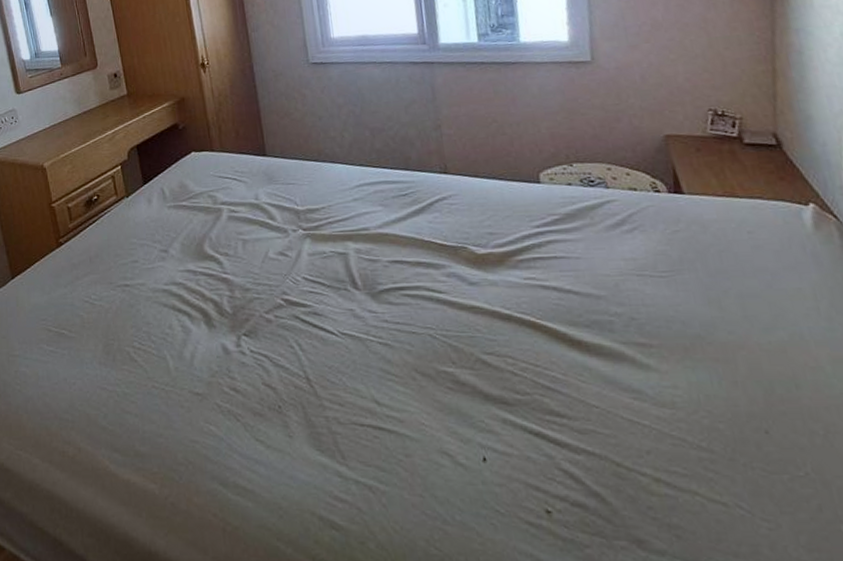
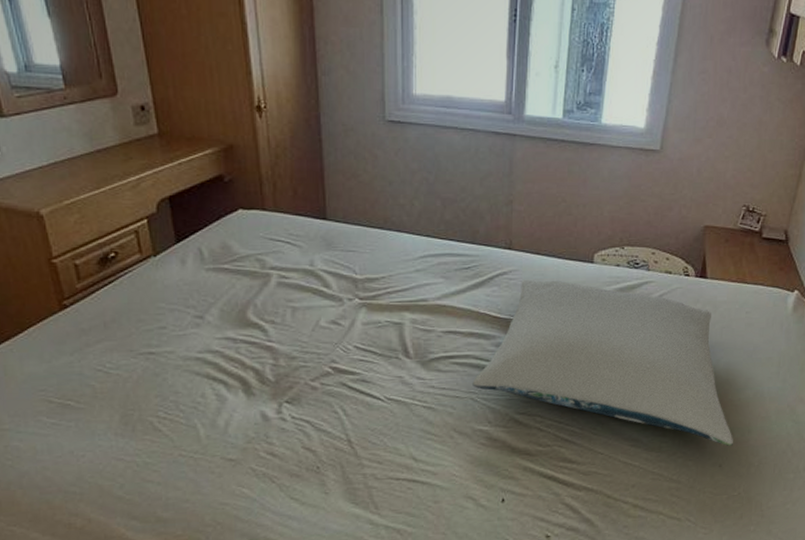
pillow: none [427,203,778,405] -> present [472,279,733,446]

